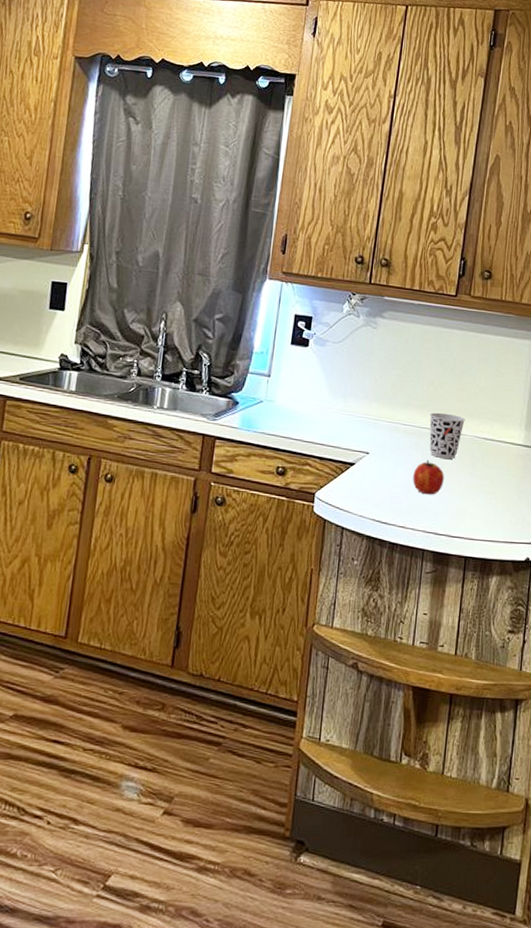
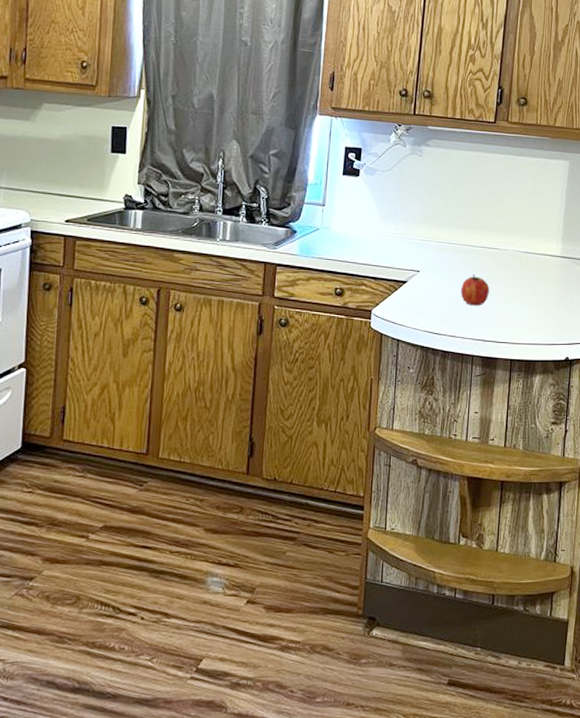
cup: present [429,412,465,459] -> none [474,230,507,272]

